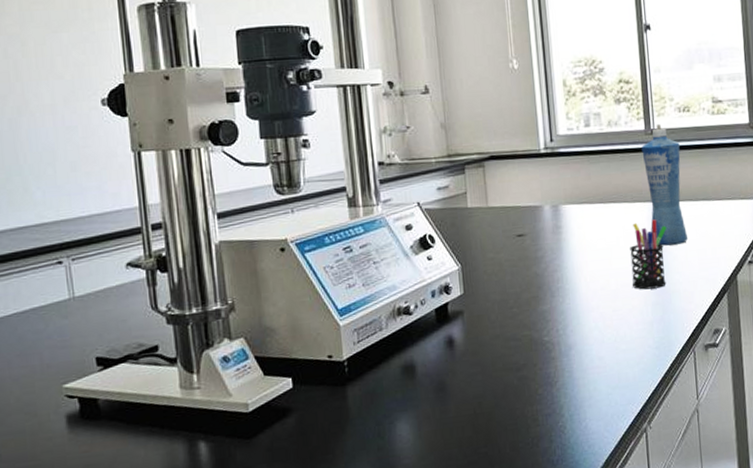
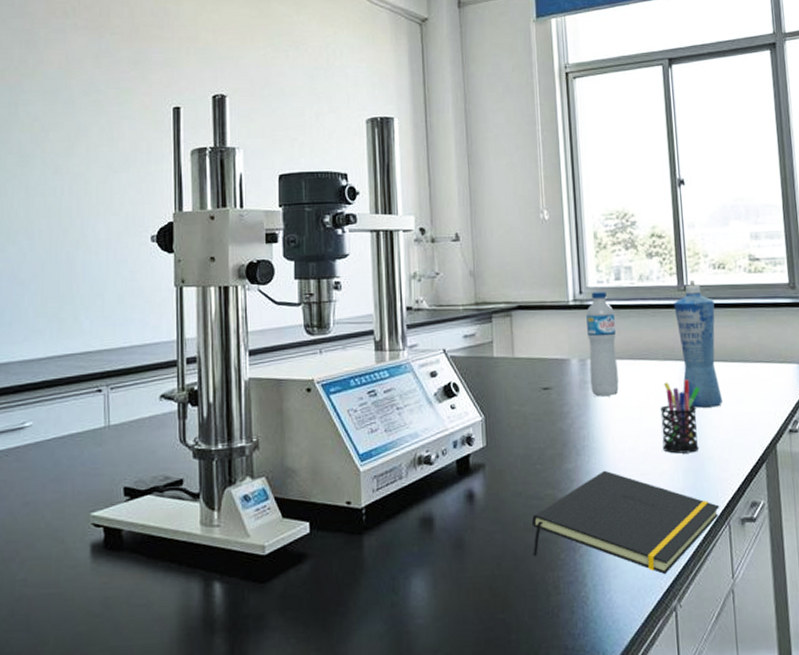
notepad: none [510,309,686,400] -> present [531,470,720,574]
water bottle: none [557,138,591,241] -> present [586,292,619,397]

